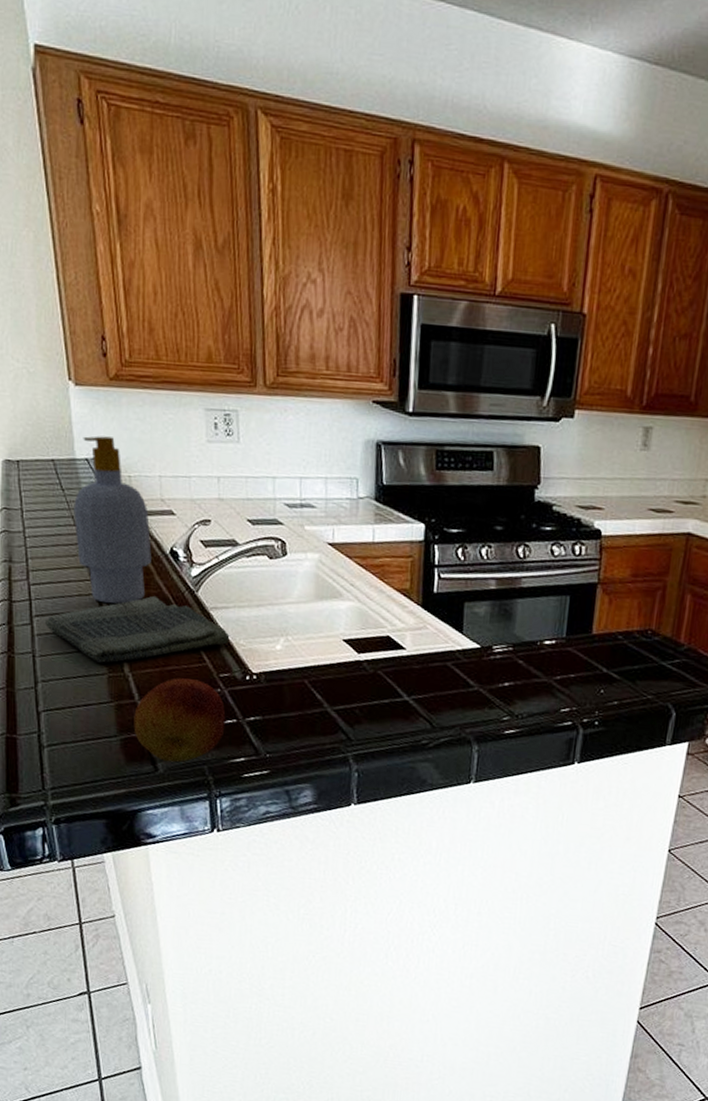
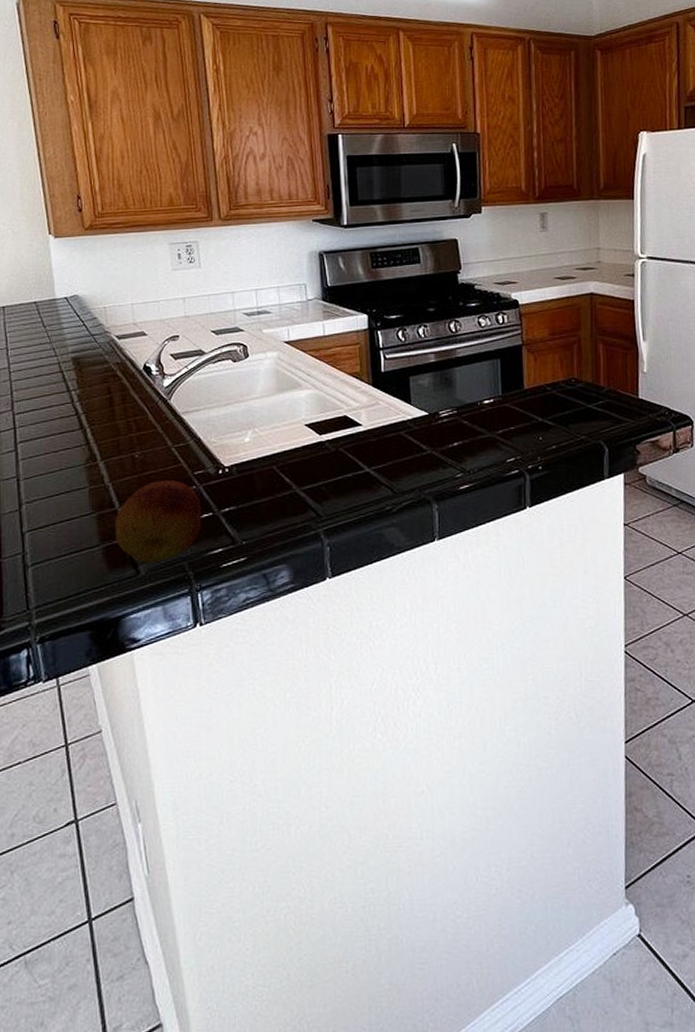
dish towel: present [44,595,230,663] -> none [28,408,202,477]
soap bottle: present [73,435,152,604] -> none [55,276,127,422]

